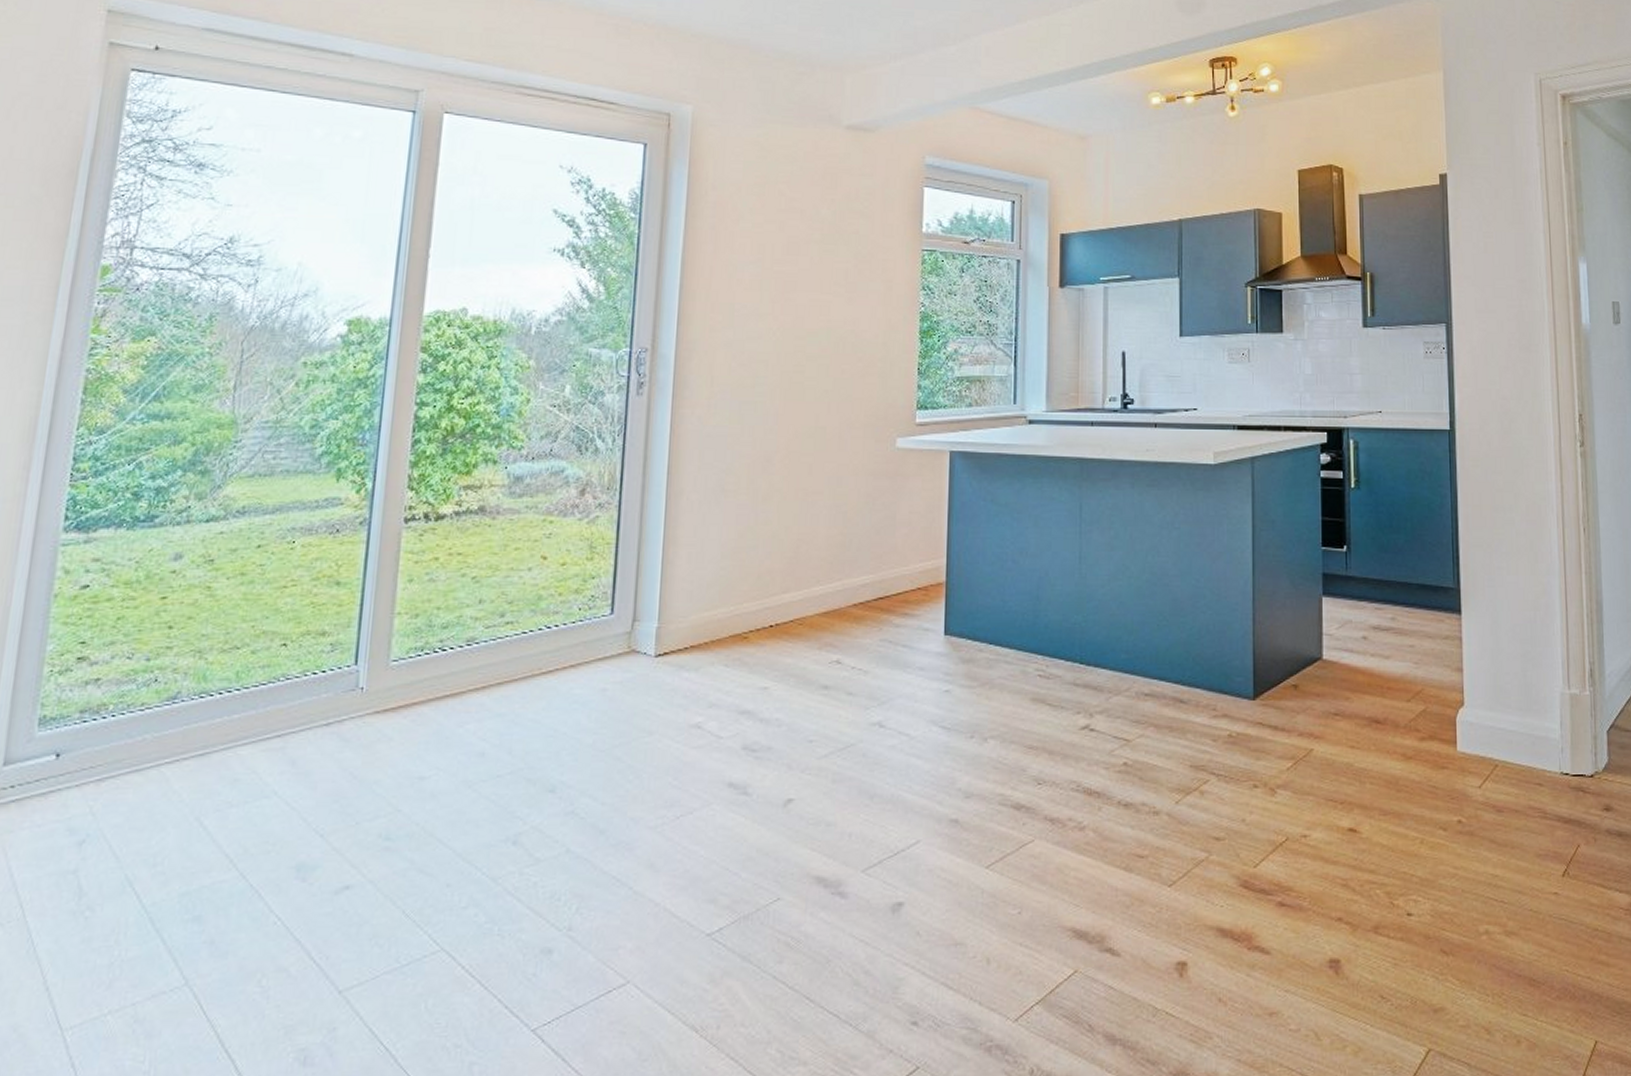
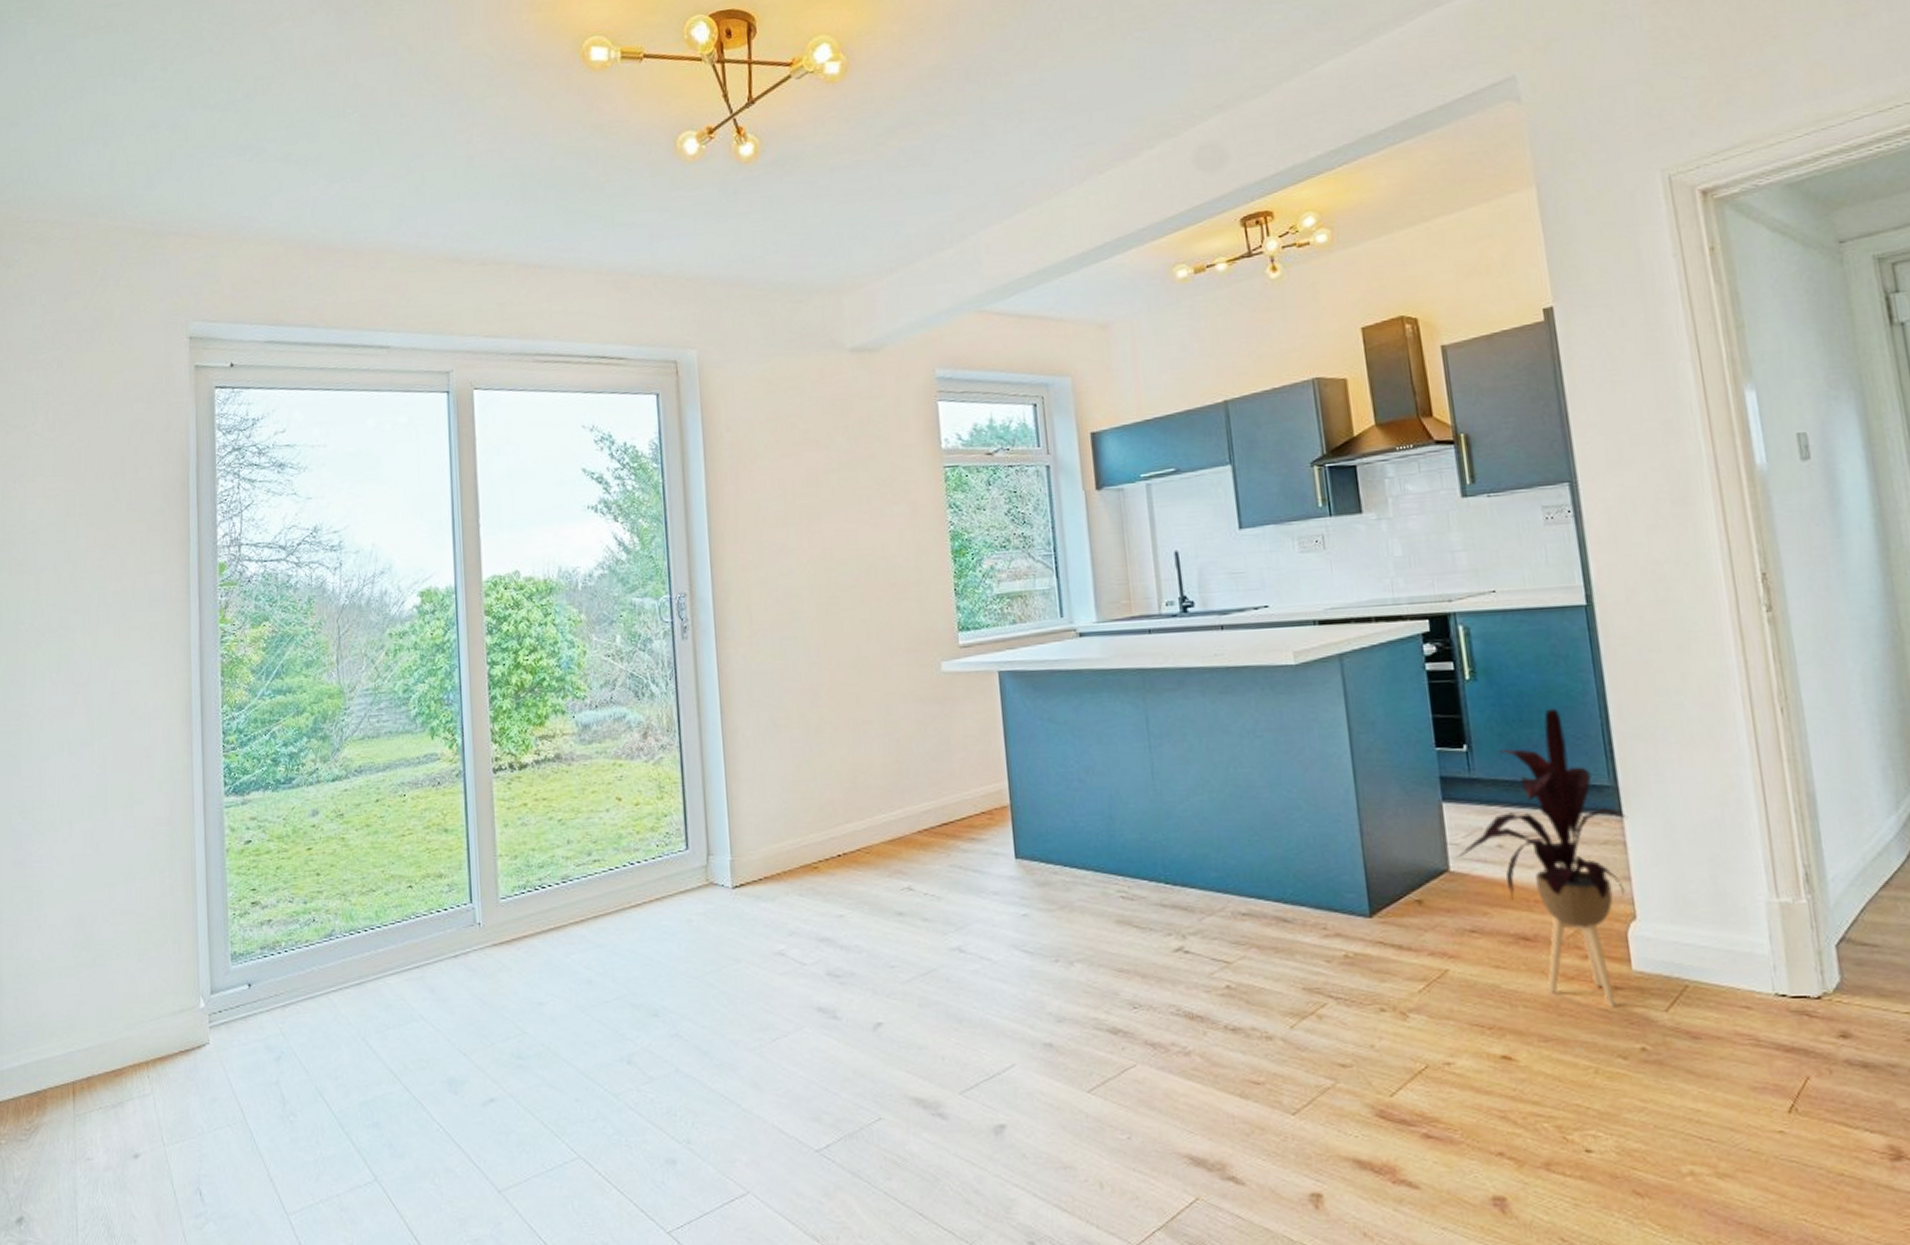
house plant: none [1329,517,1465,784] -> present [1456,708,1628,1007]

